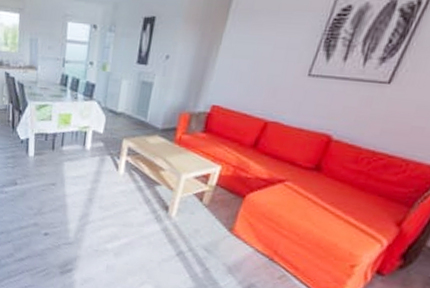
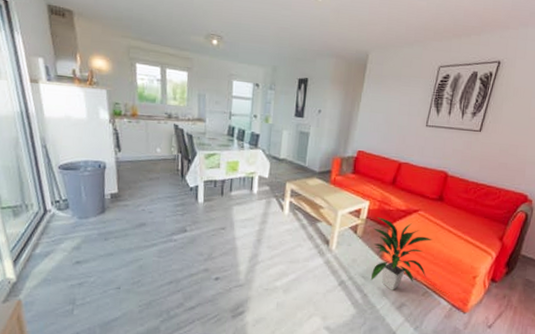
indoor plant: none [214,185,301,269] -> present [370,217,433,290]

